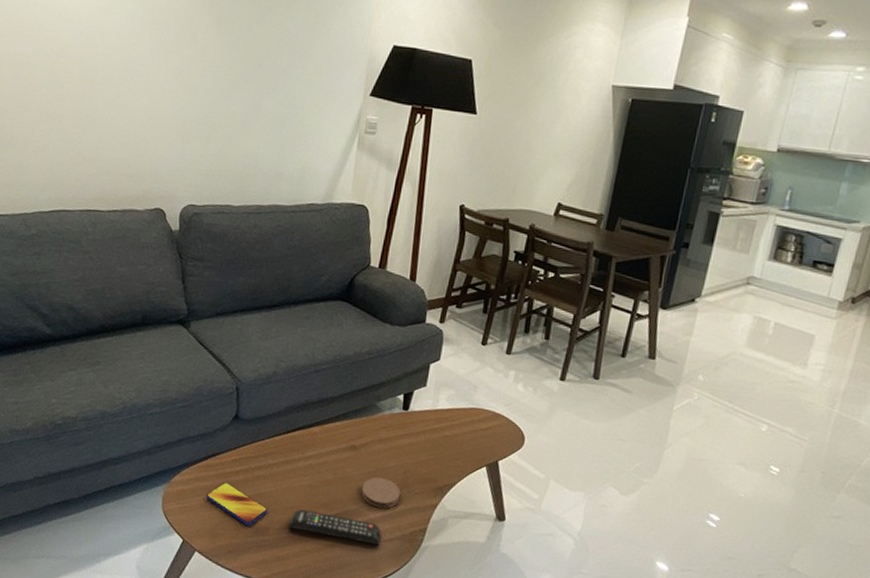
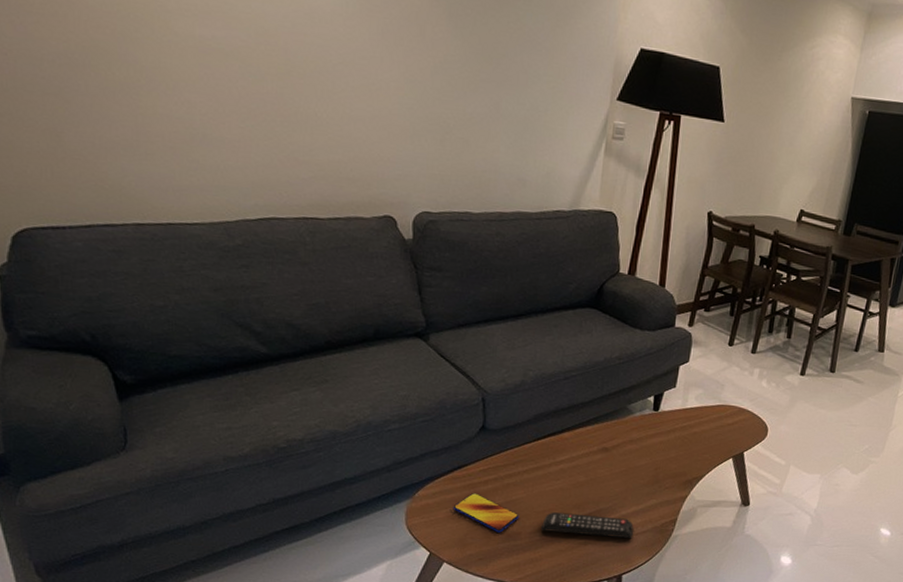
coaster: present [361,477,401,509] -> none [613,476,652,505]

